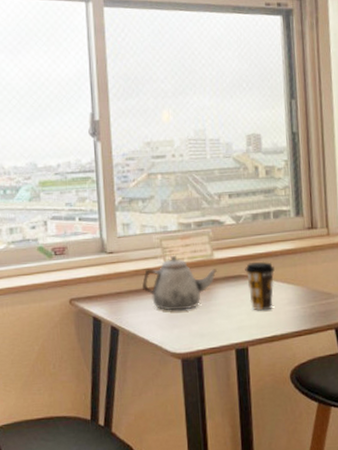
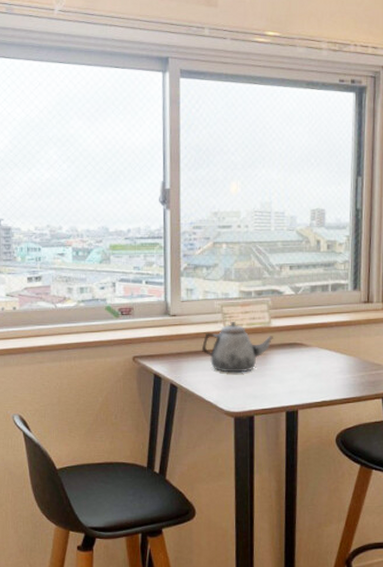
coffee cup: present [245,261,275,311] -> none [300,331,329,377]

